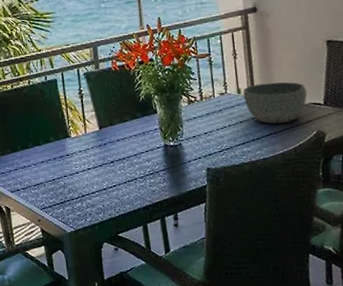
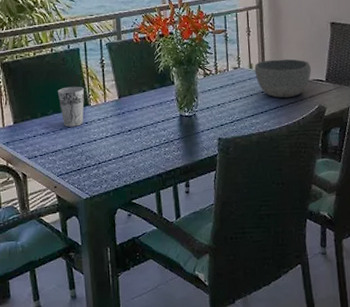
cup: none [36,118,65,160] -> present [57,86,84,127]

